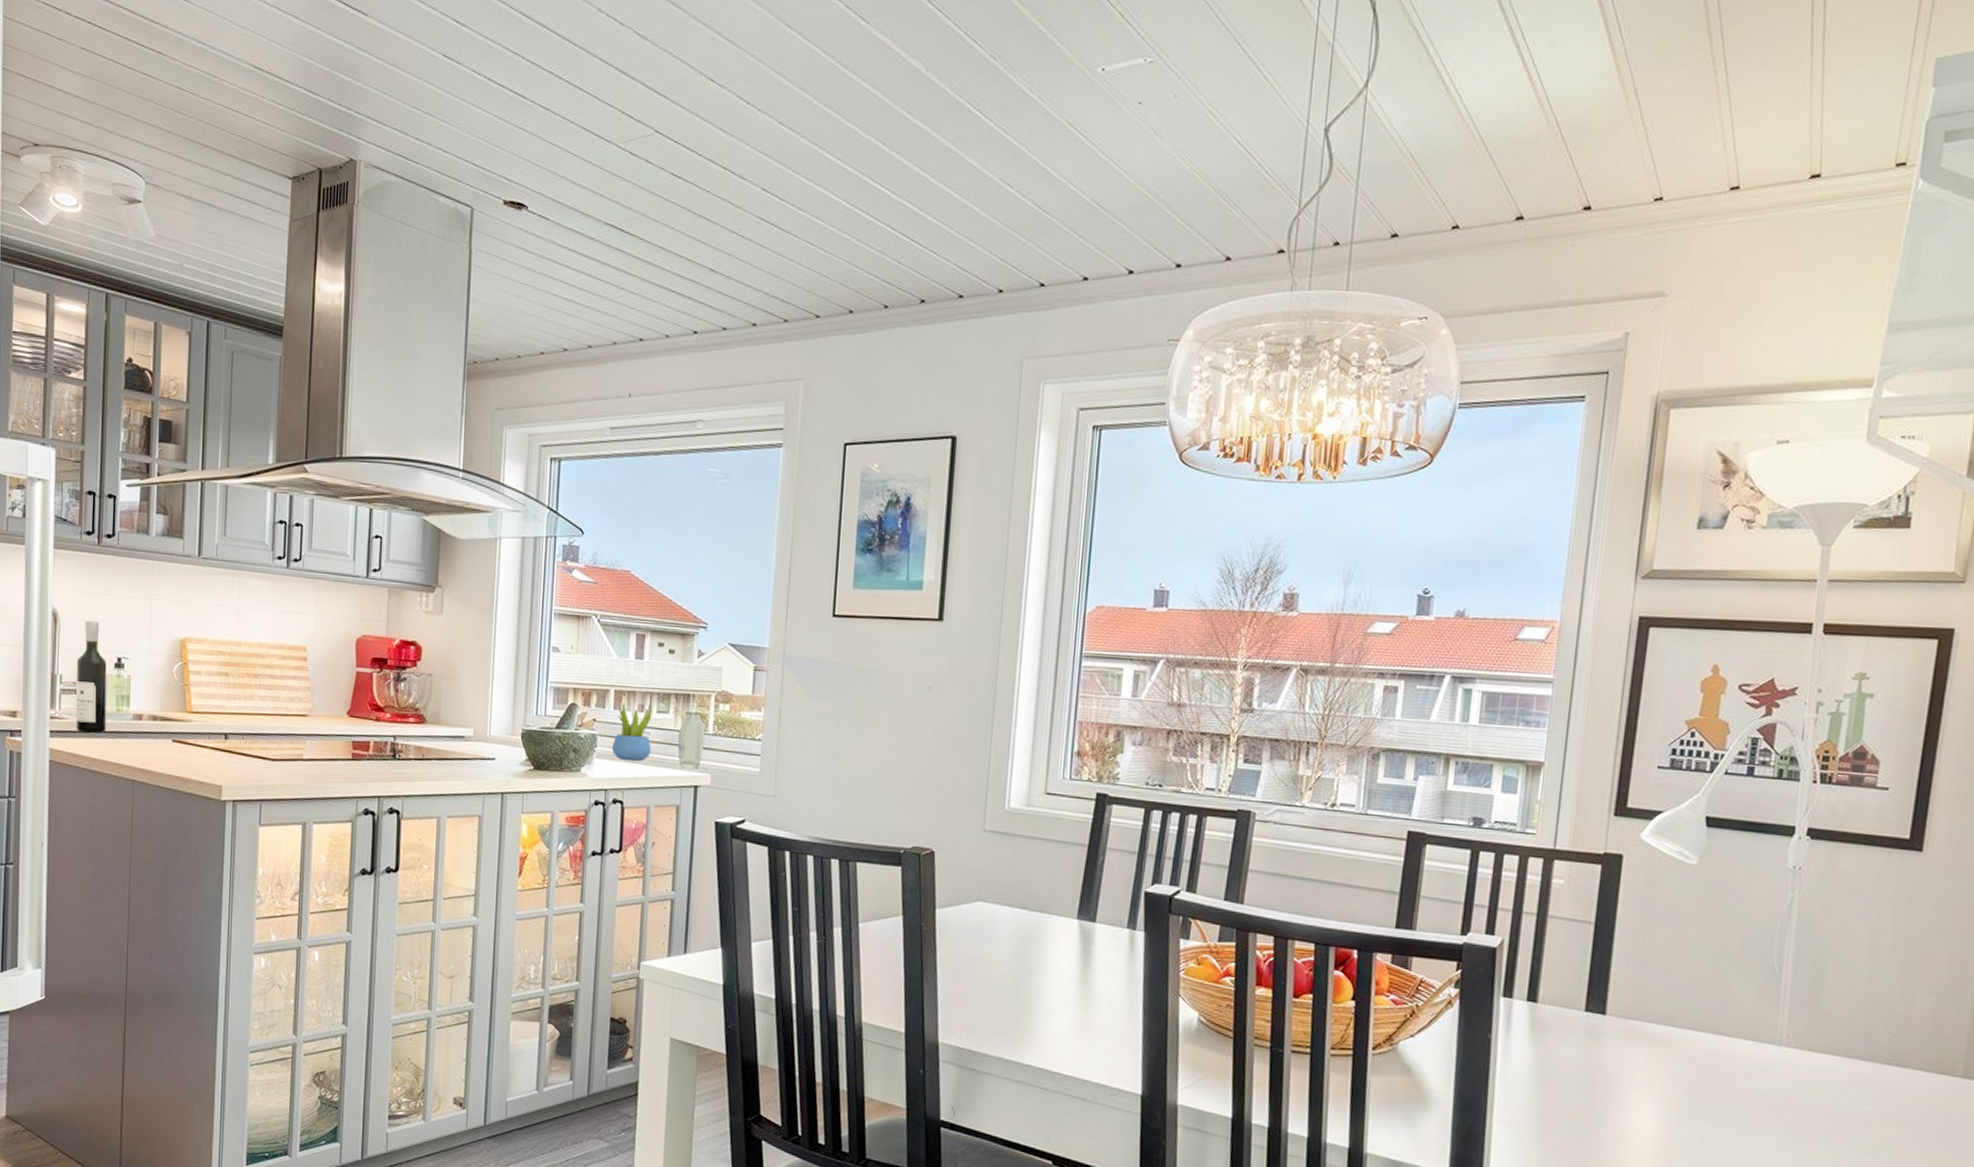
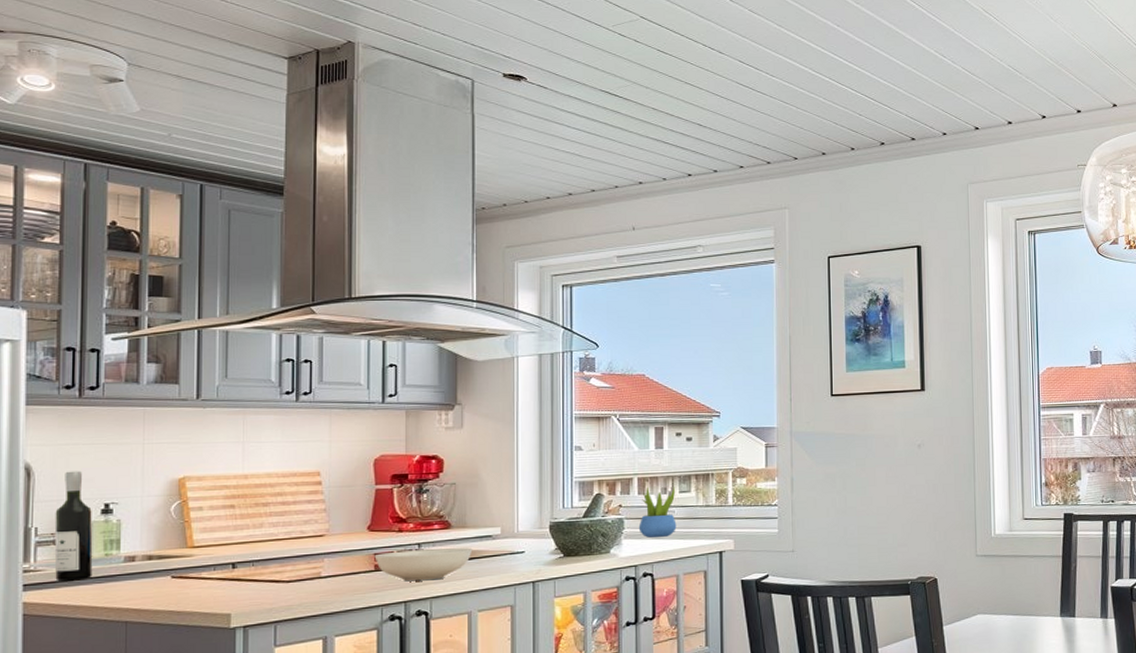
bowl: none [352,741,445,778] -> present [374,547,473,582]
vase: present [678,712,705,770] -> none [701,488,726,538]

